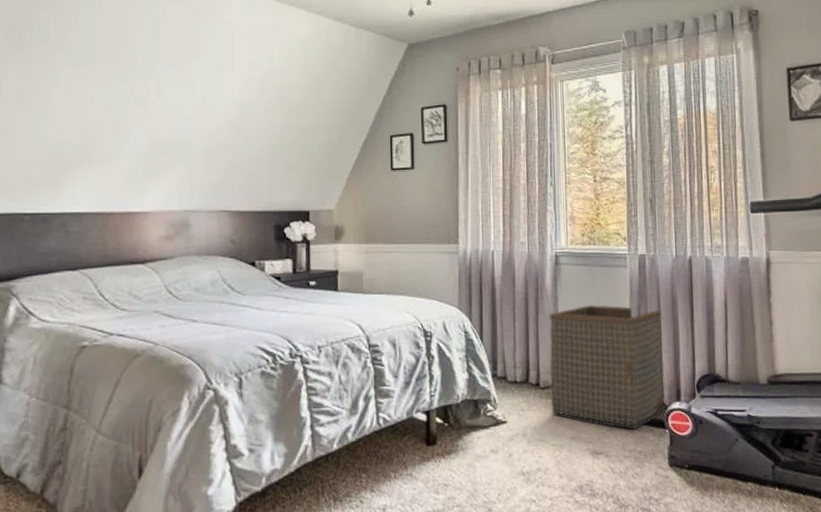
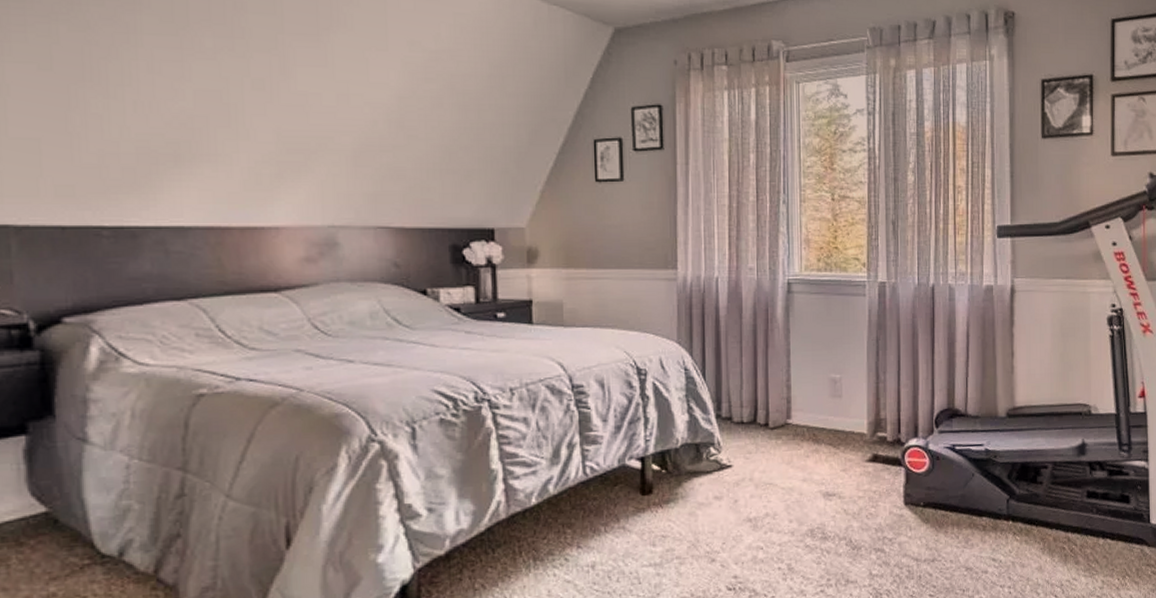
laundry basket: present [549,304,668,428] -> none [779,336,905,467]

